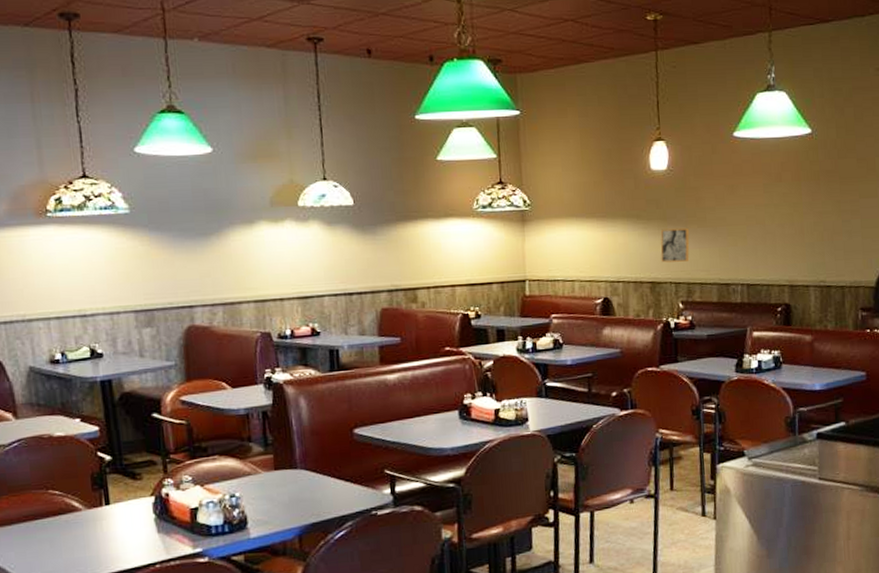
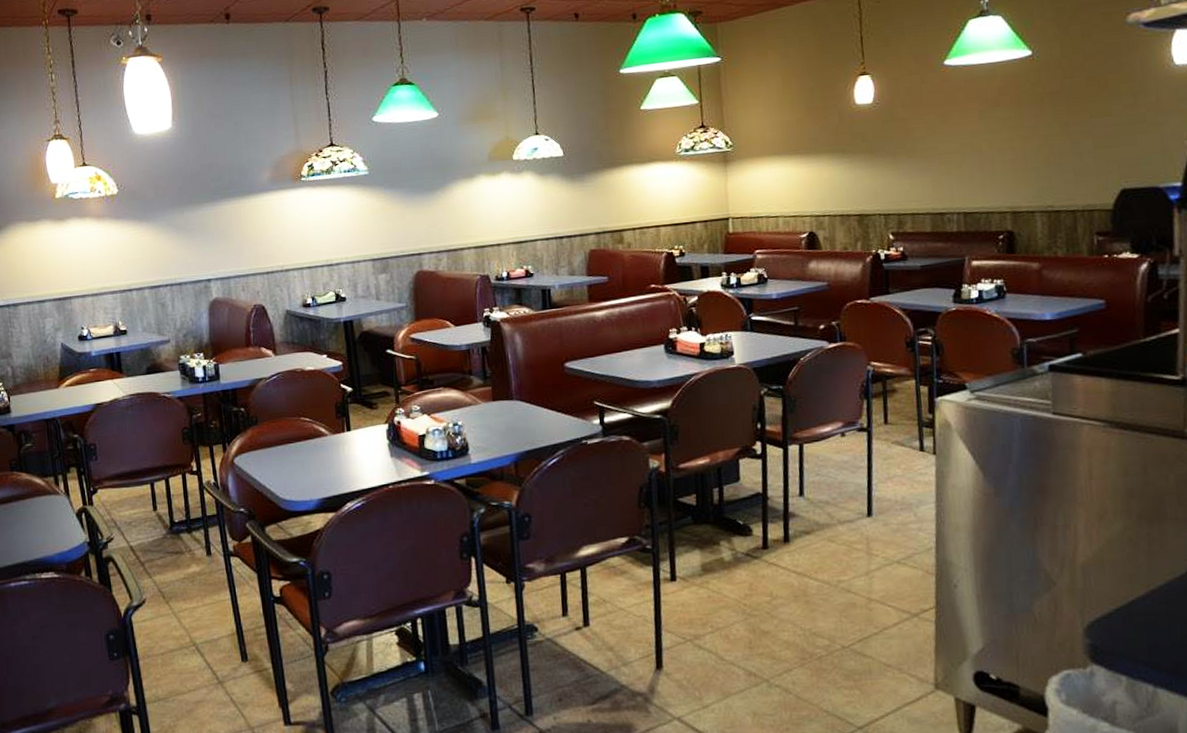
wall art: present [660,227,690,263] -> none [867,159,899,195]

